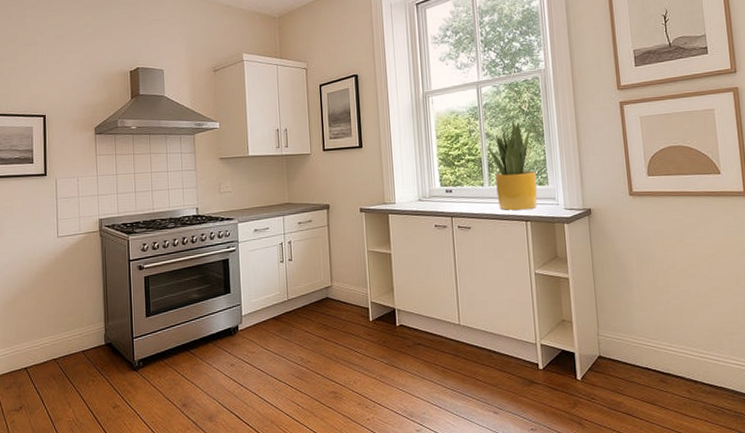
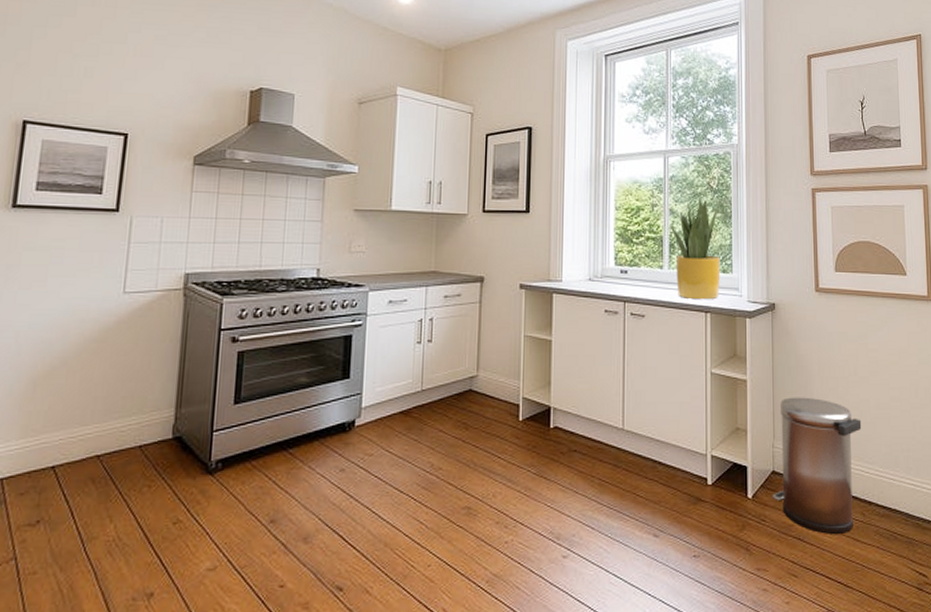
pedal bin: none [599,290,683,410] -> present [772,397,862,534]

